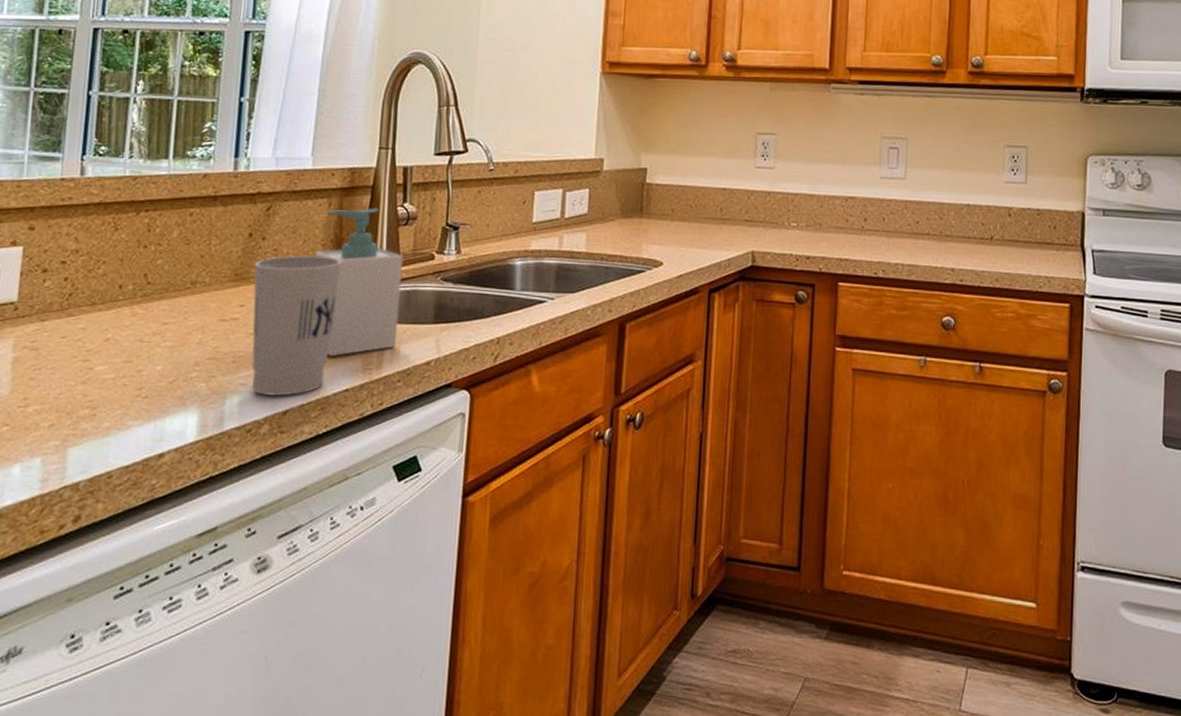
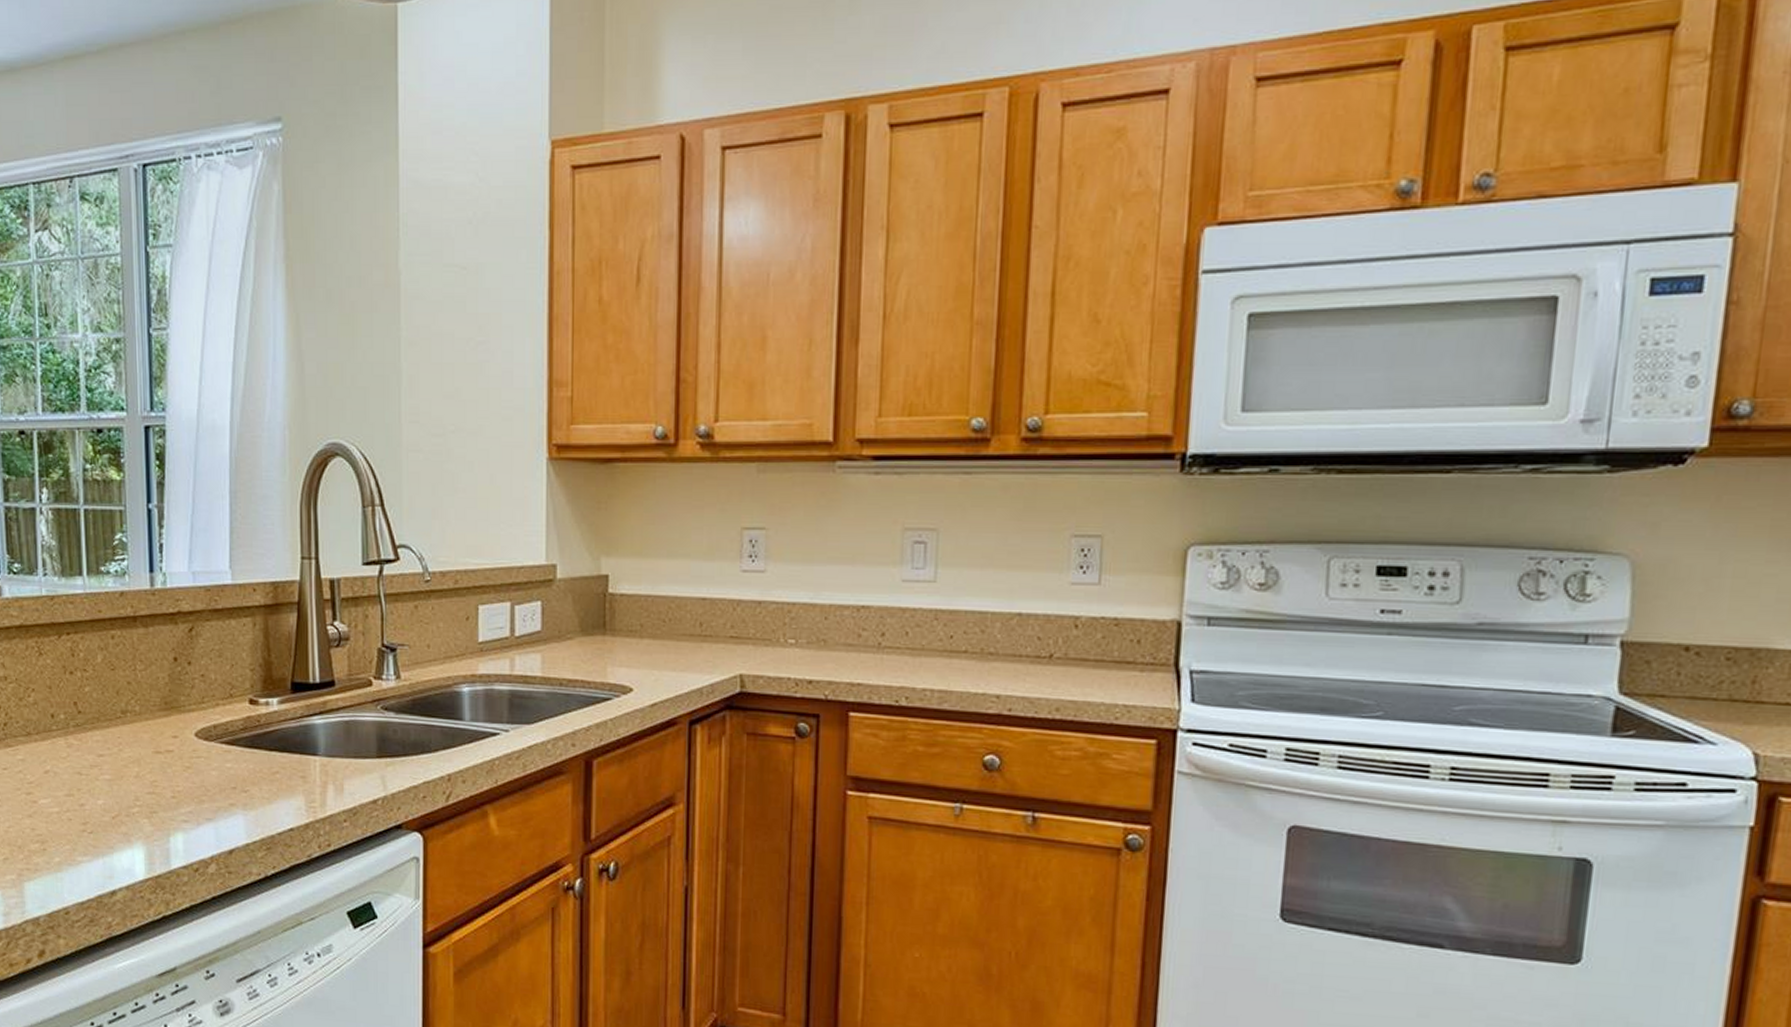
cup: present [251,255,342,396] -> none [182,681,273,834]
soap bottle: present [315,208,403,357] -> none [245,627,339,793]

